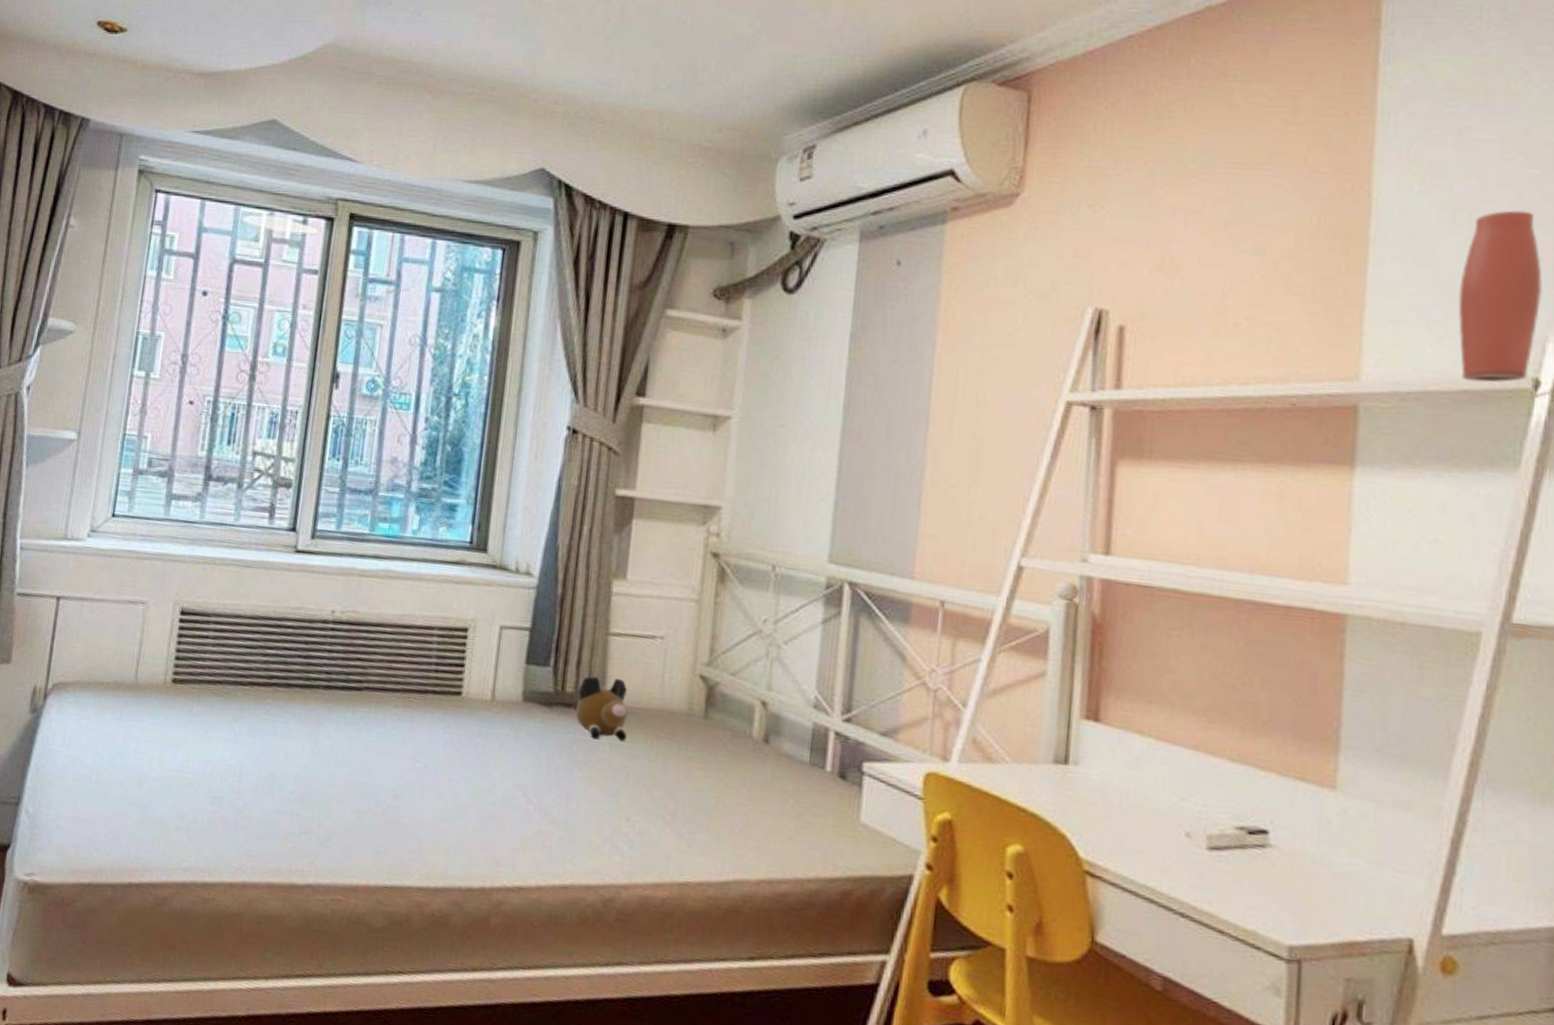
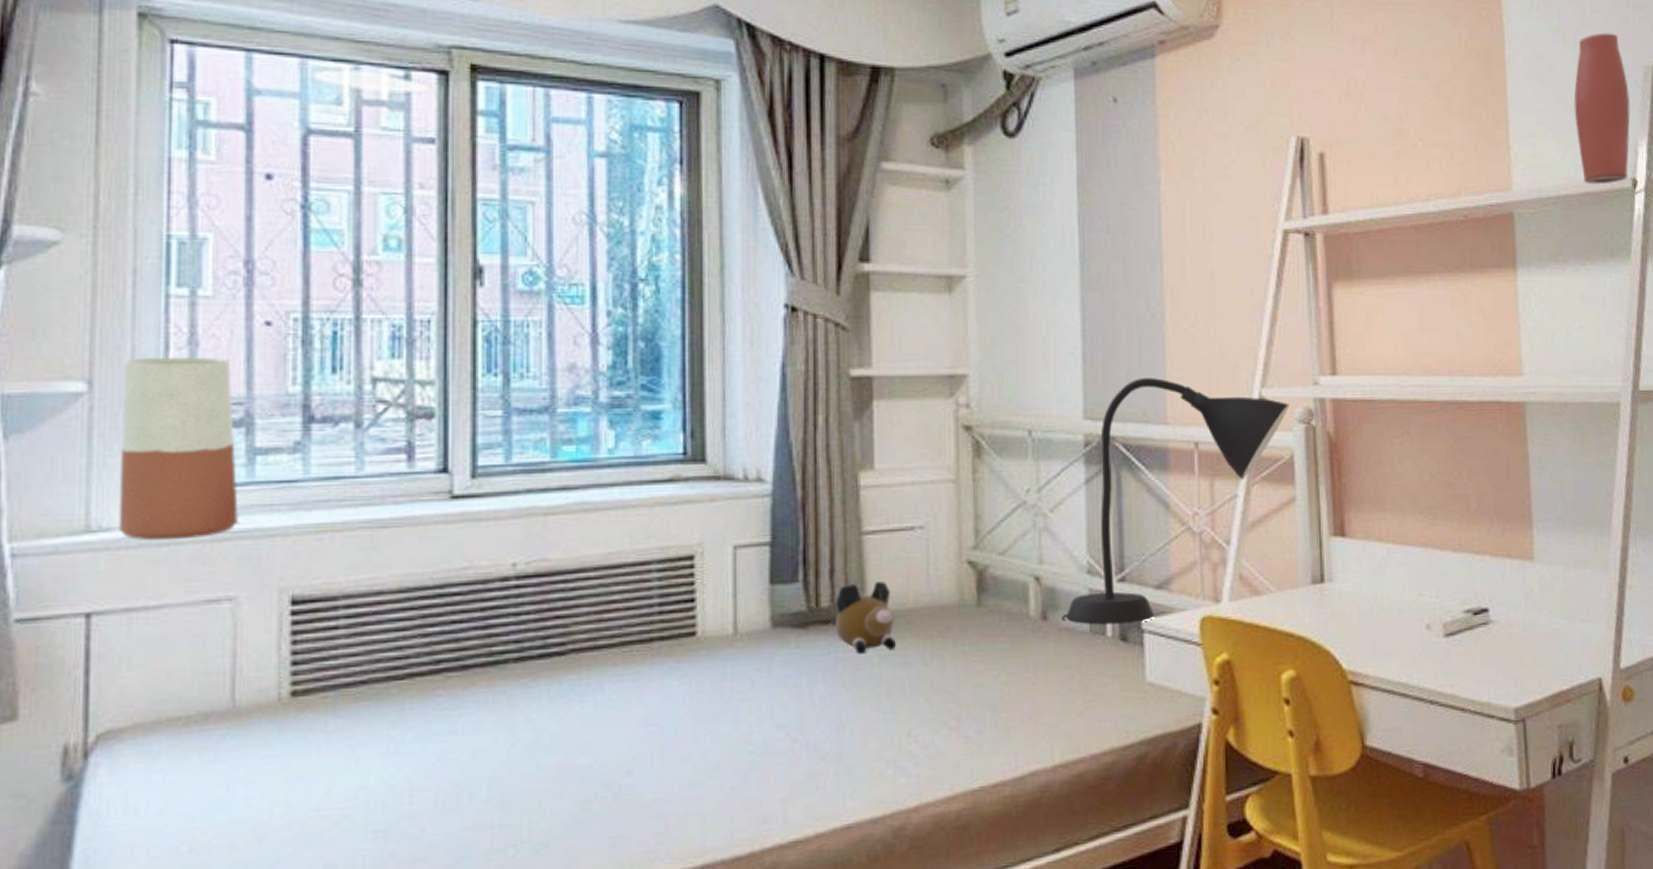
vase: none [83,419,164,555] -> present [118,356,239,541]
desk lamp: none [782,531,1051,765] -> present [1060,378,1289,625]

